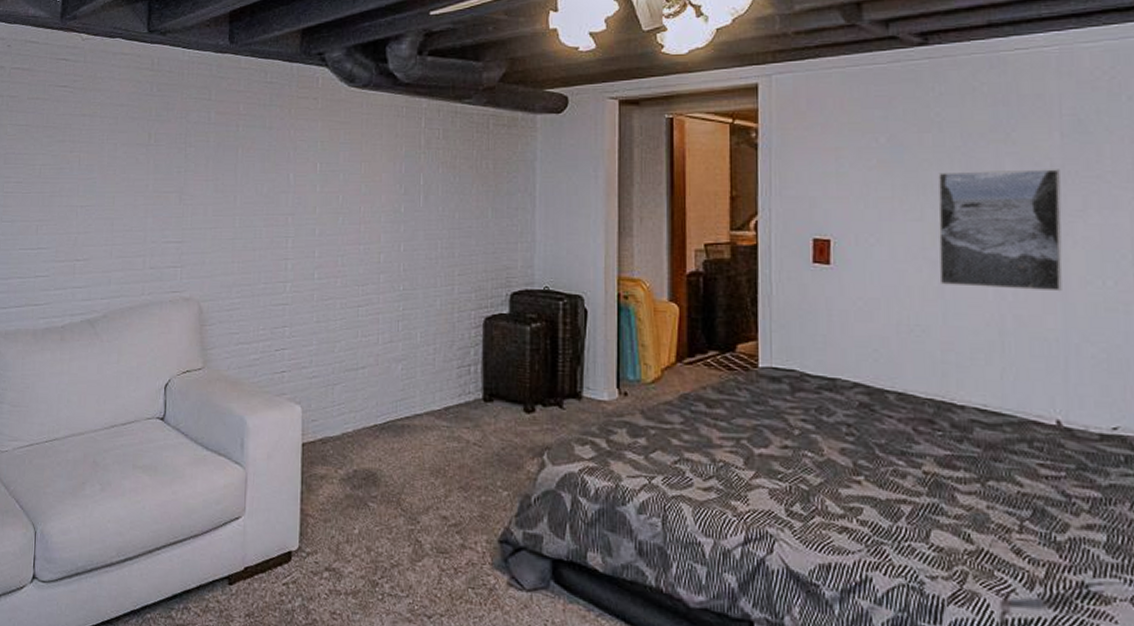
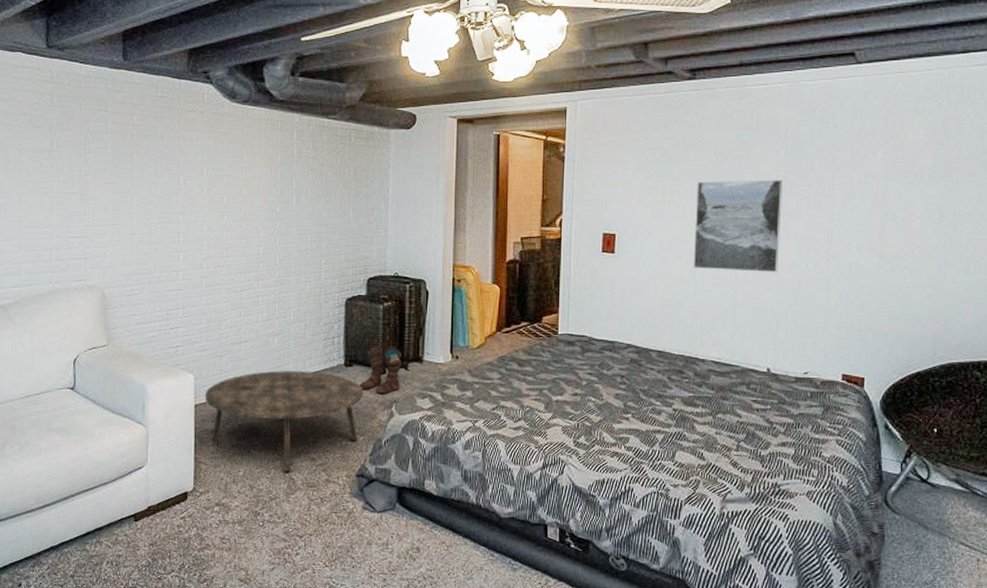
coffee table: none [314,403,507,533] -> present [204,370,363,472]
boots: none [501,376,554,439] -> present [359,346,401,395]

